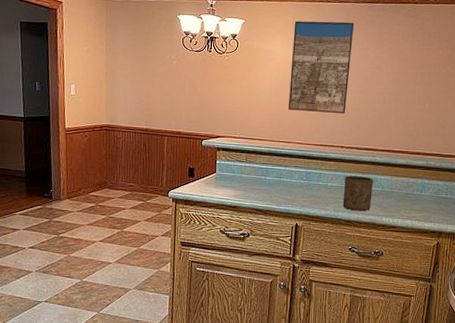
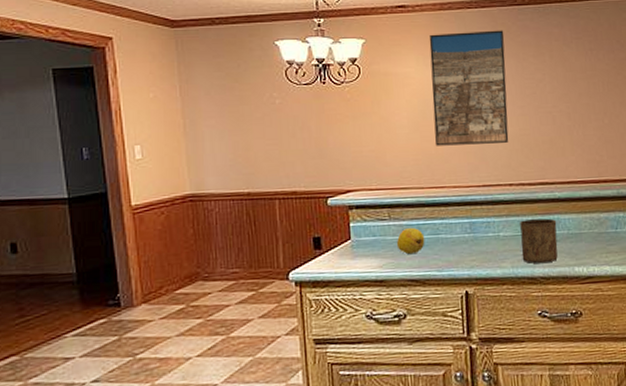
fruit: none [249,169,271,190] -> present [396,227,425,254]

